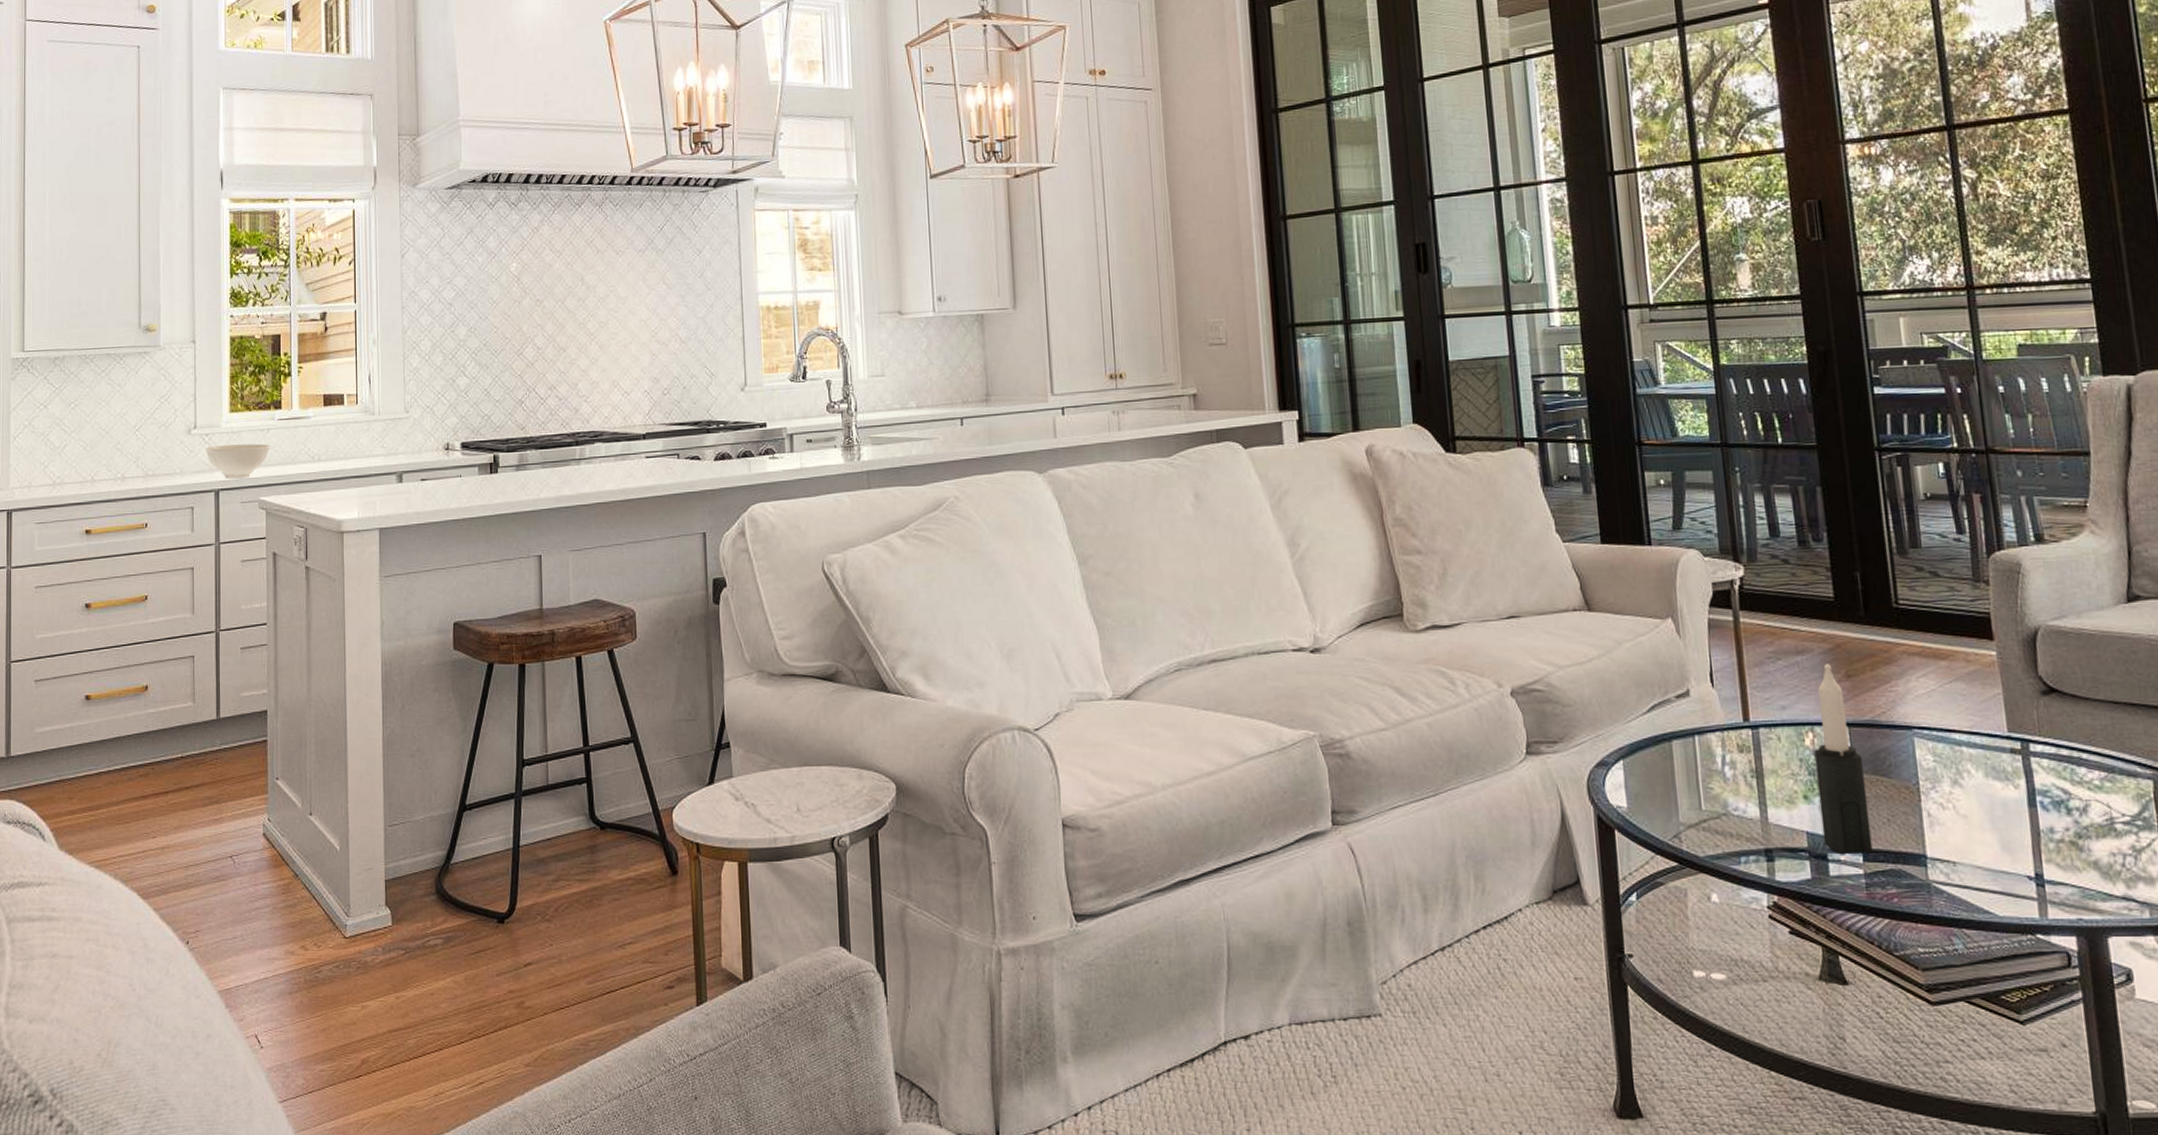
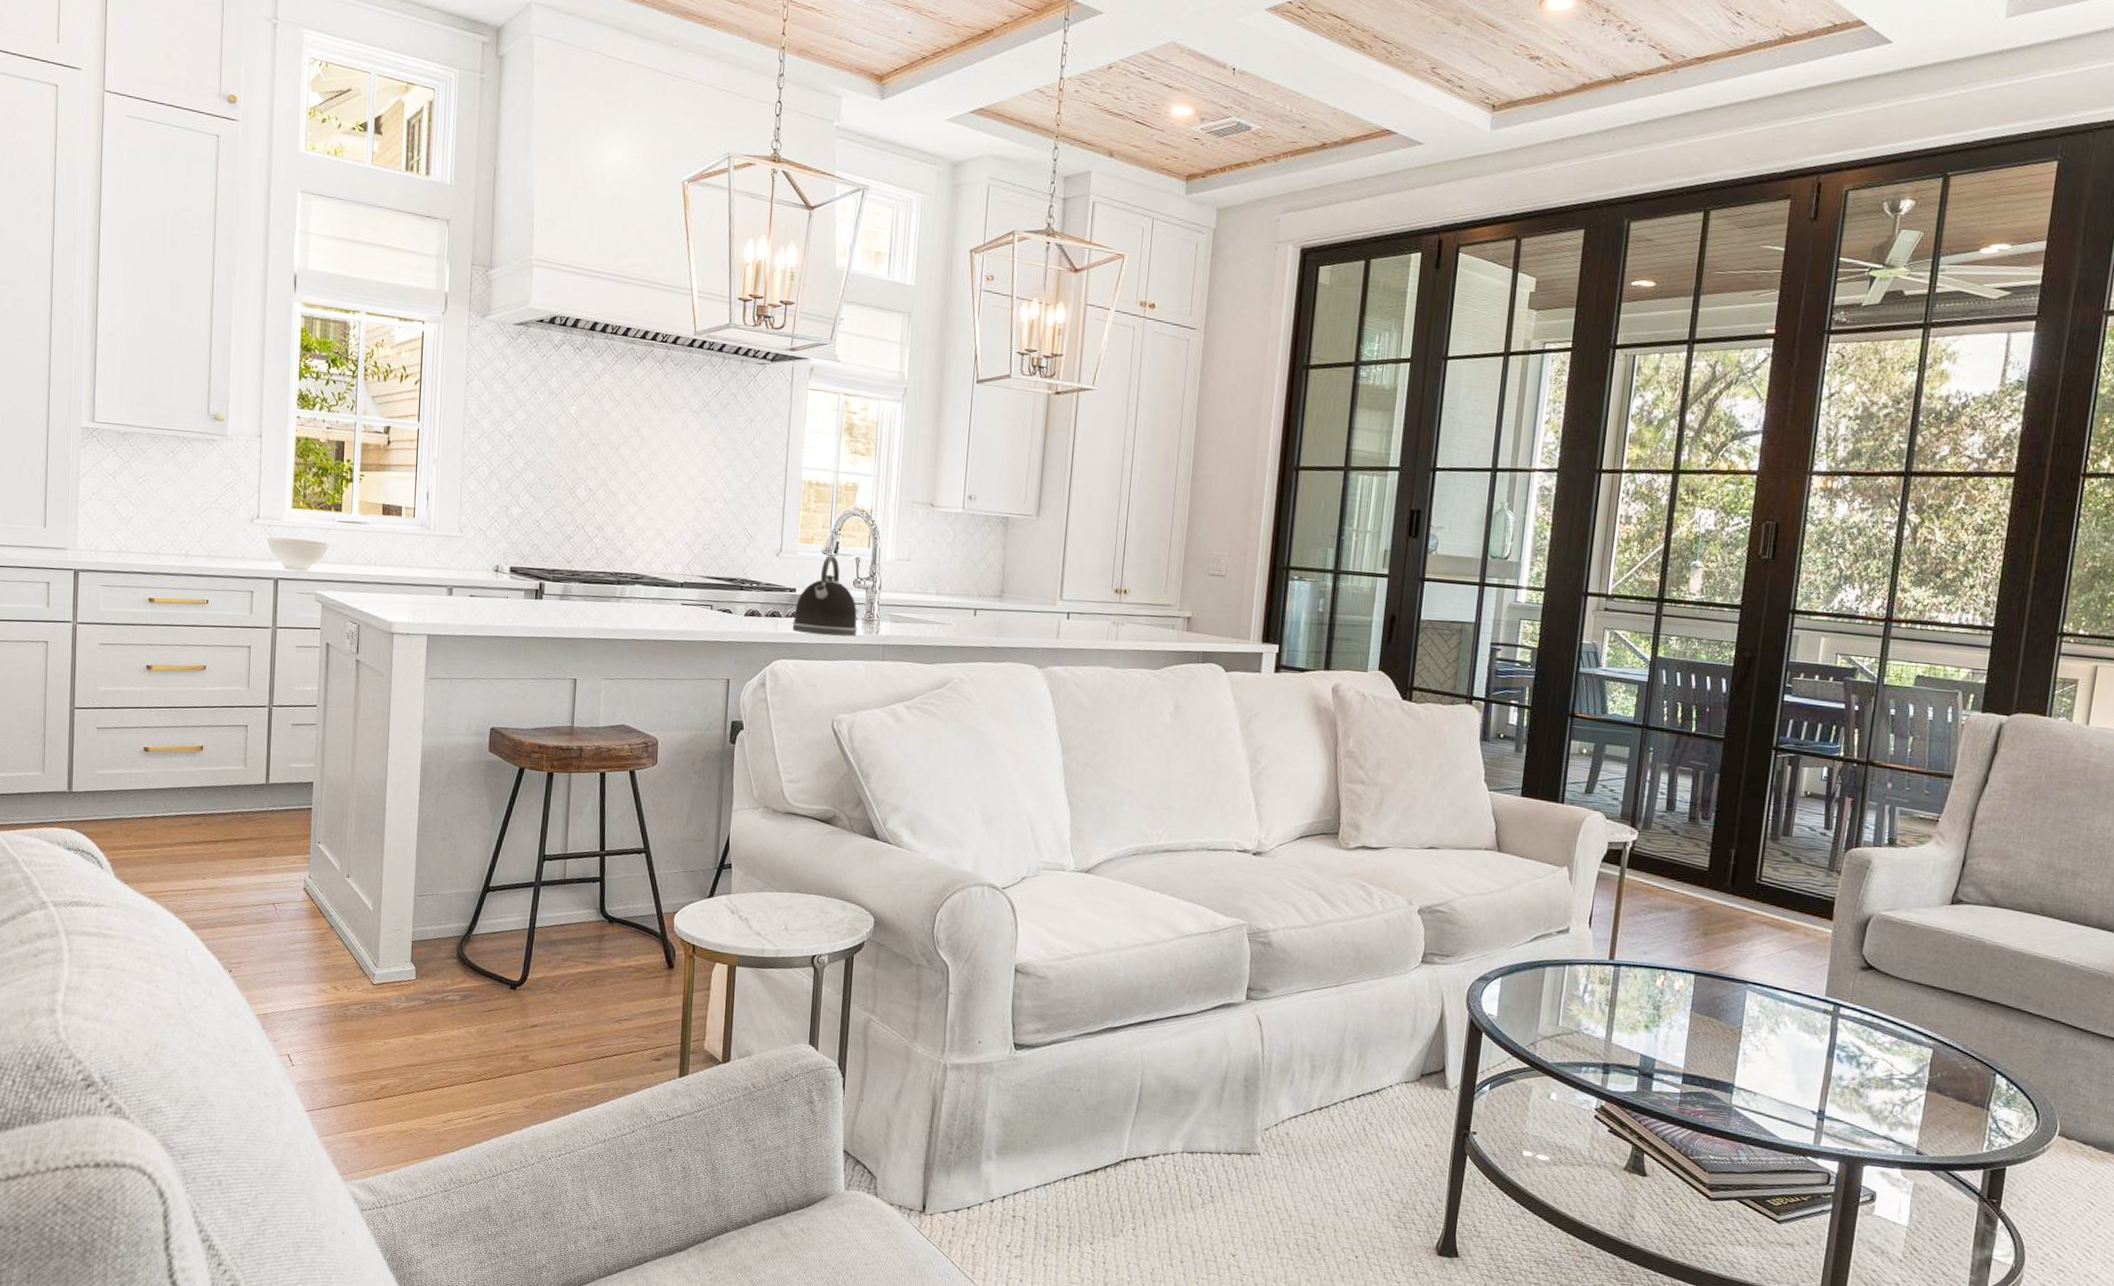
kettle: none [766,381,838,471] -> present [792,554,858,637]
candle: present [1814,663,1873,854] -> none [1653,921,1701,1078]

